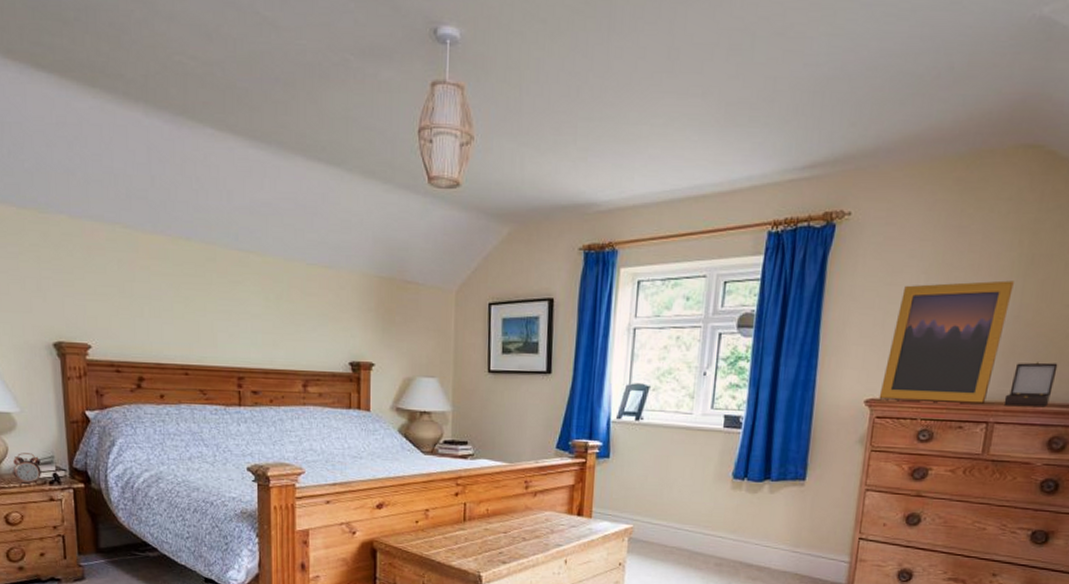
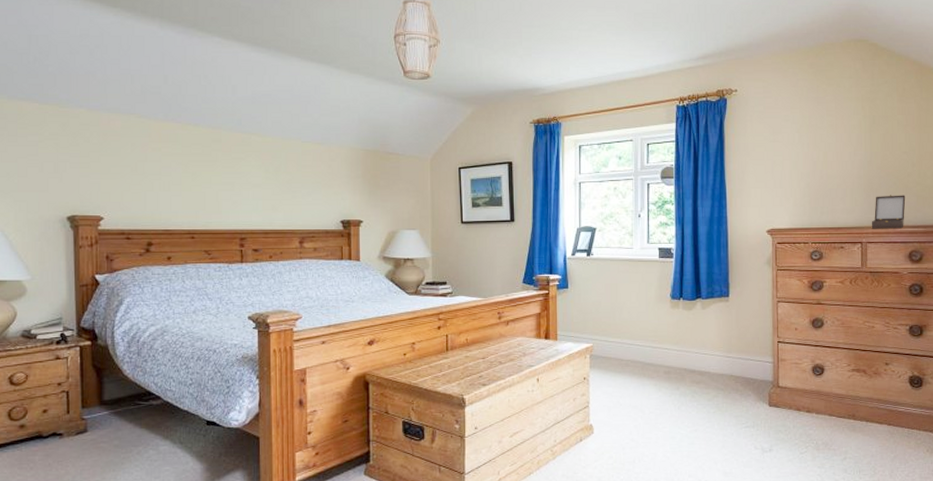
alarm clock: present [13,453,41,485] -> none [20,316,49,346]
picture frame: present [879,280,1014,405] -> none [777,136,864,229]

